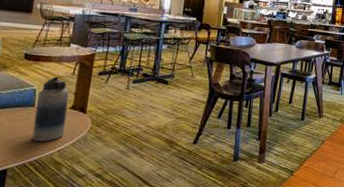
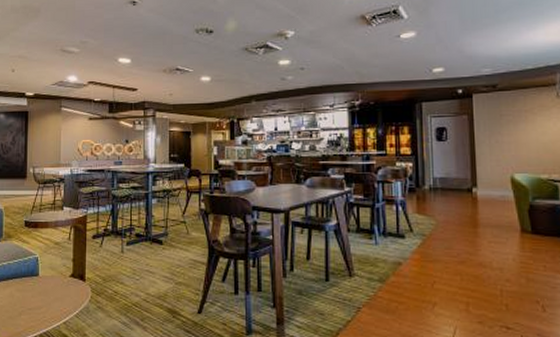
water bottle: present [32,76,69,142] -> none [40,243,68,313]

